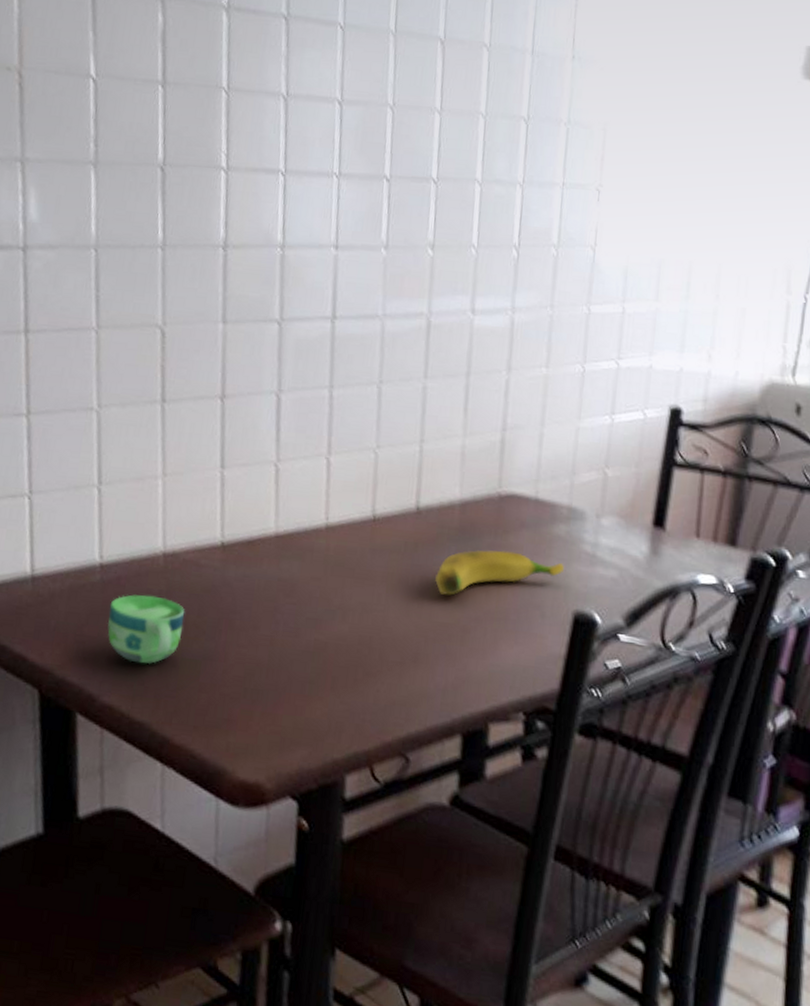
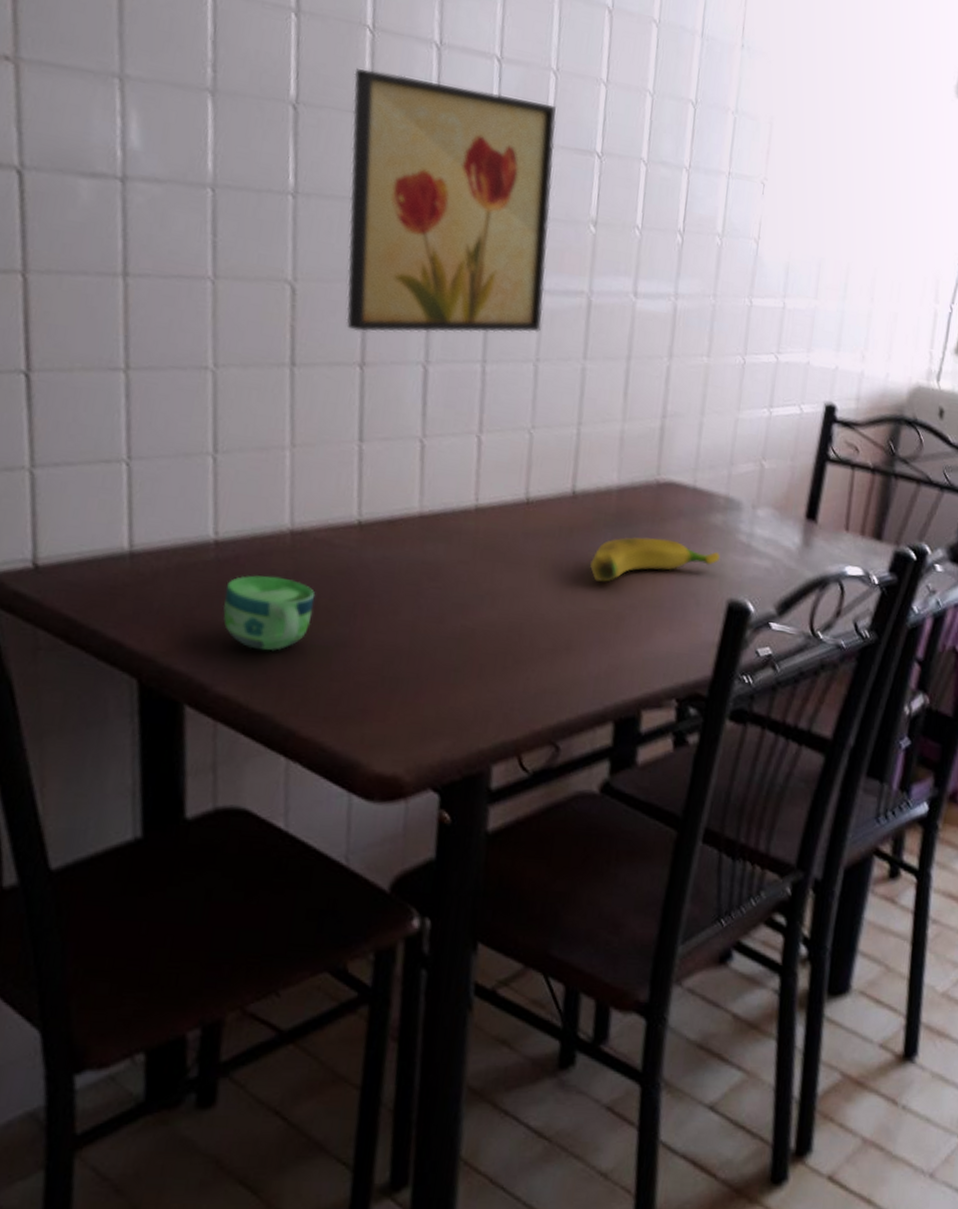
wall art: none [208,127,394,367] -> present [346,69,556,333]

